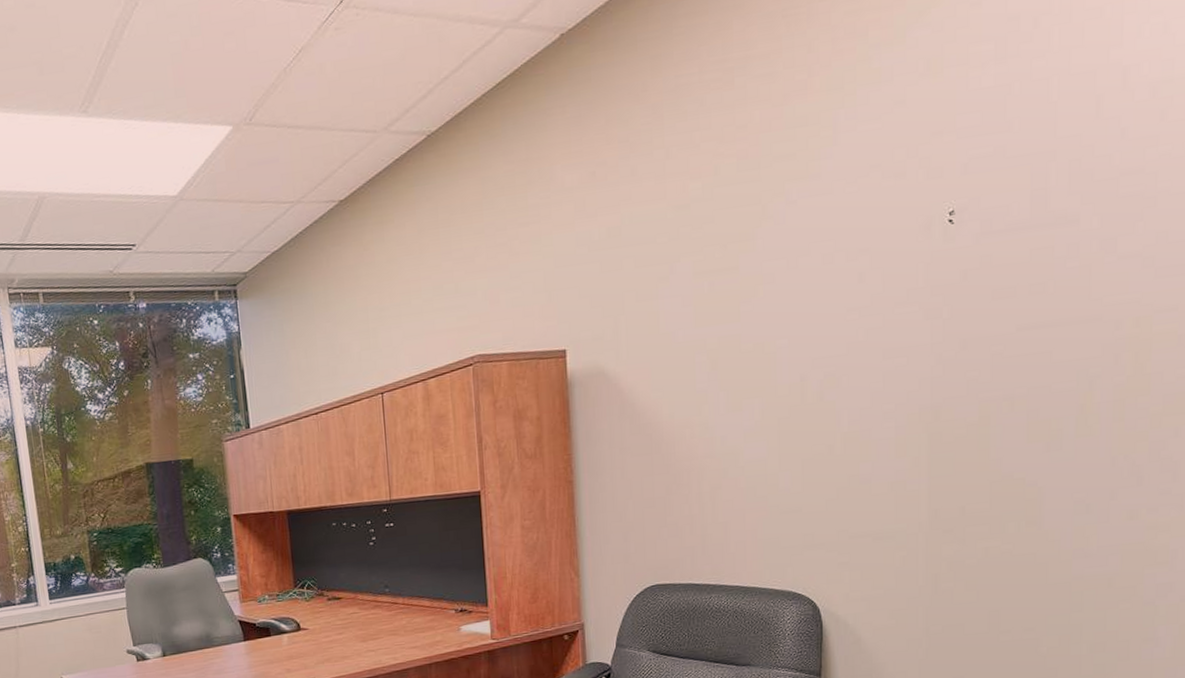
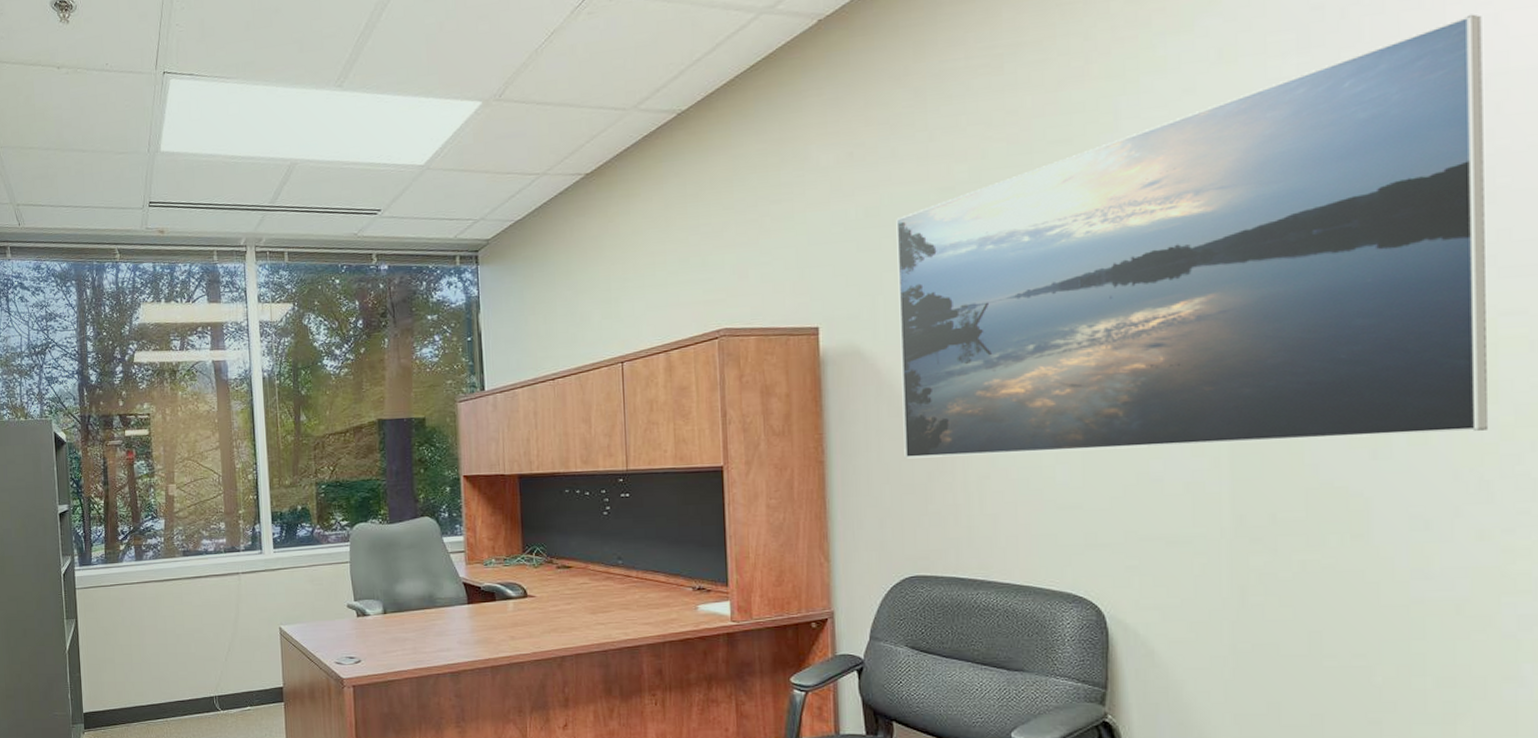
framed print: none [636,23,1153,474] -> present [896,14,1487,459]

